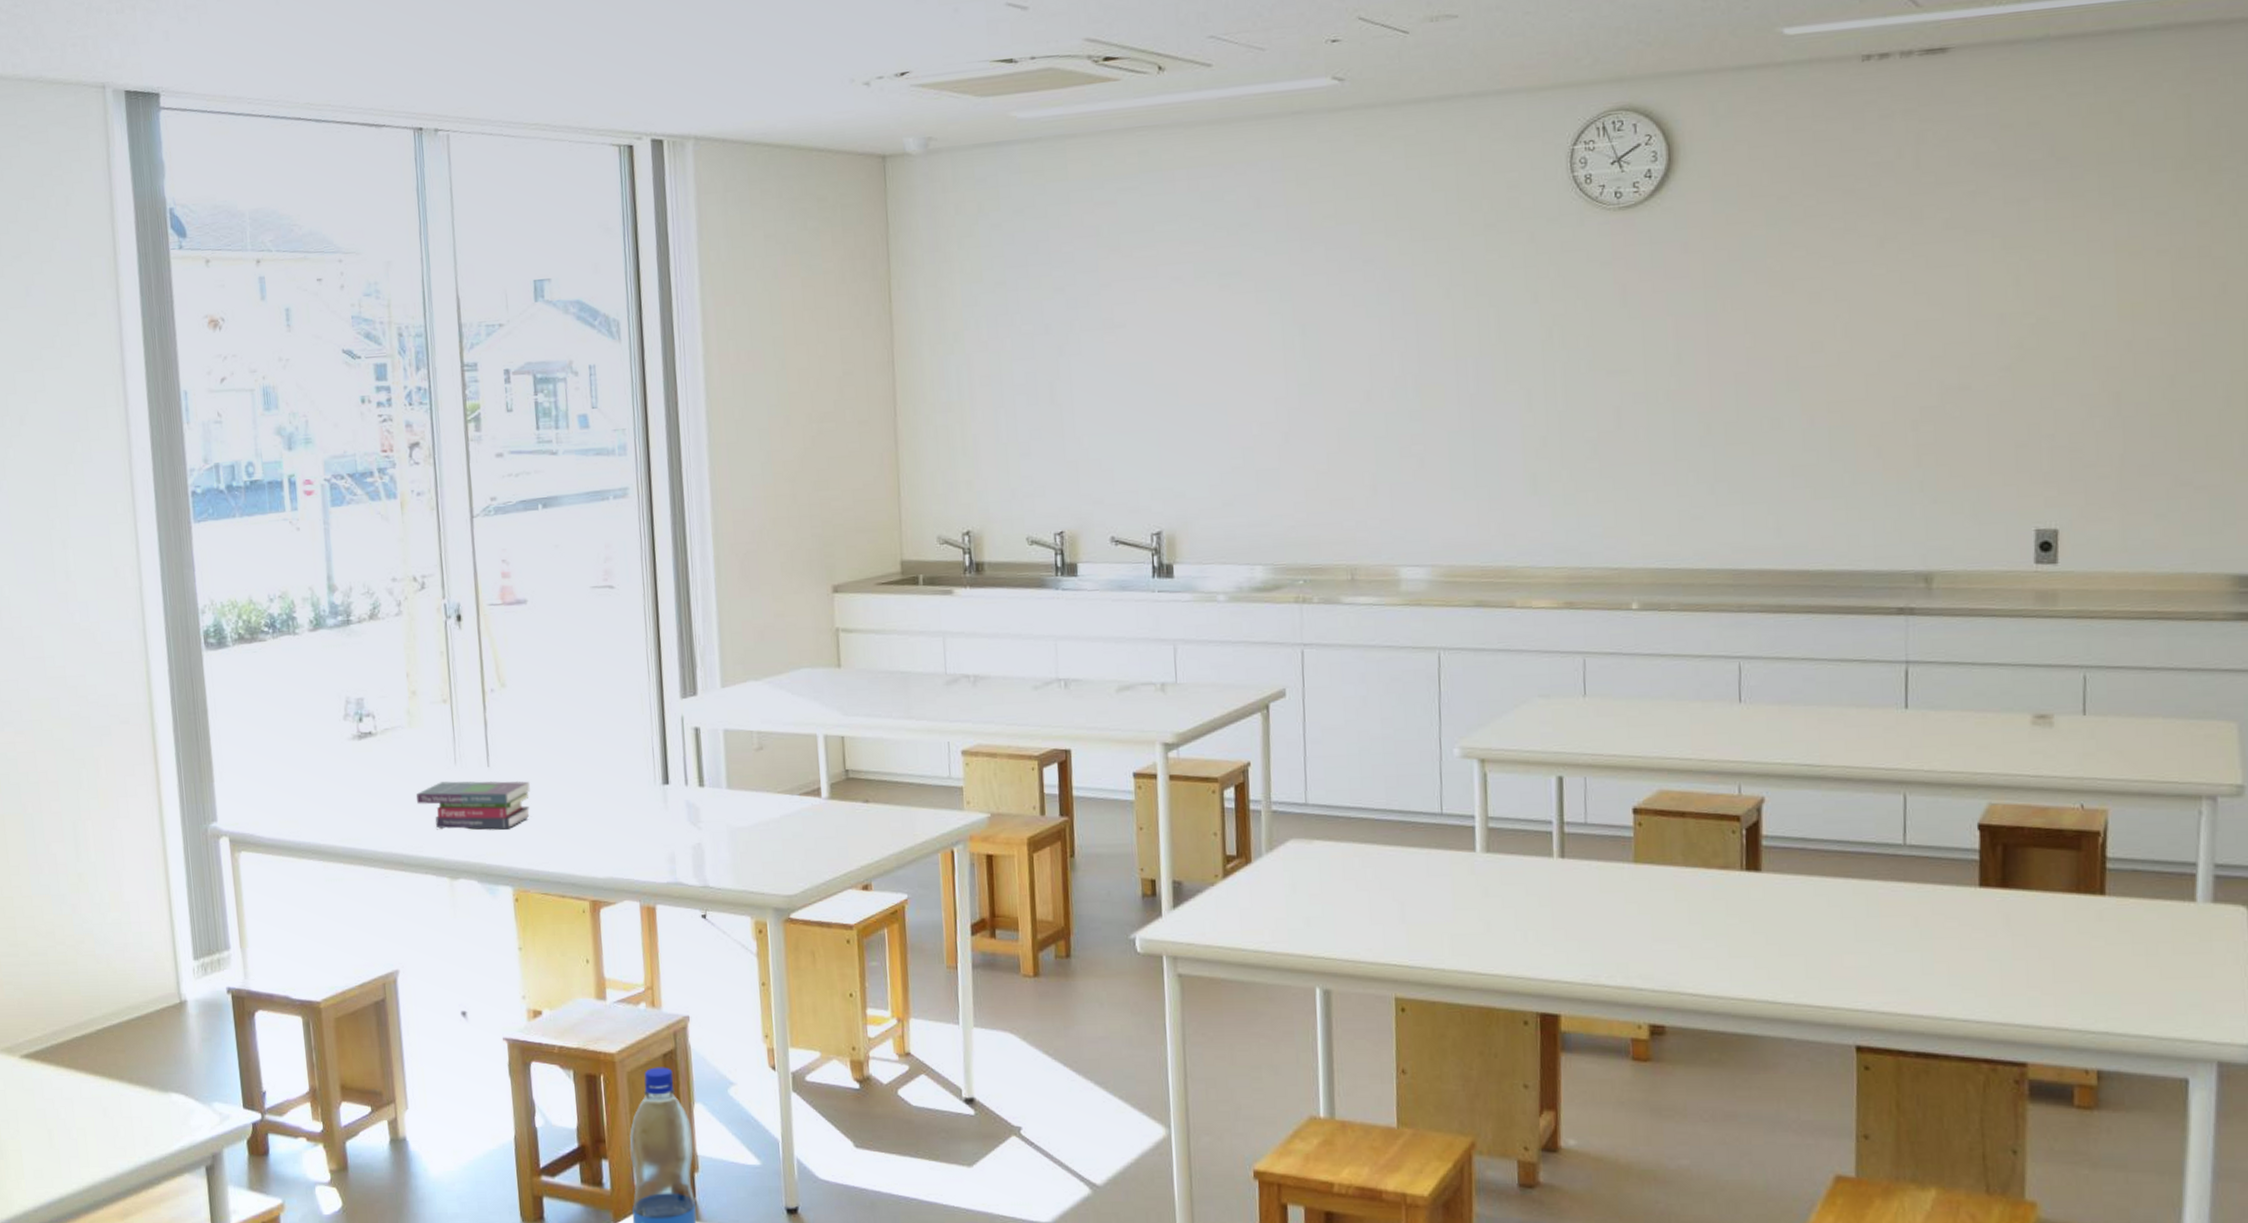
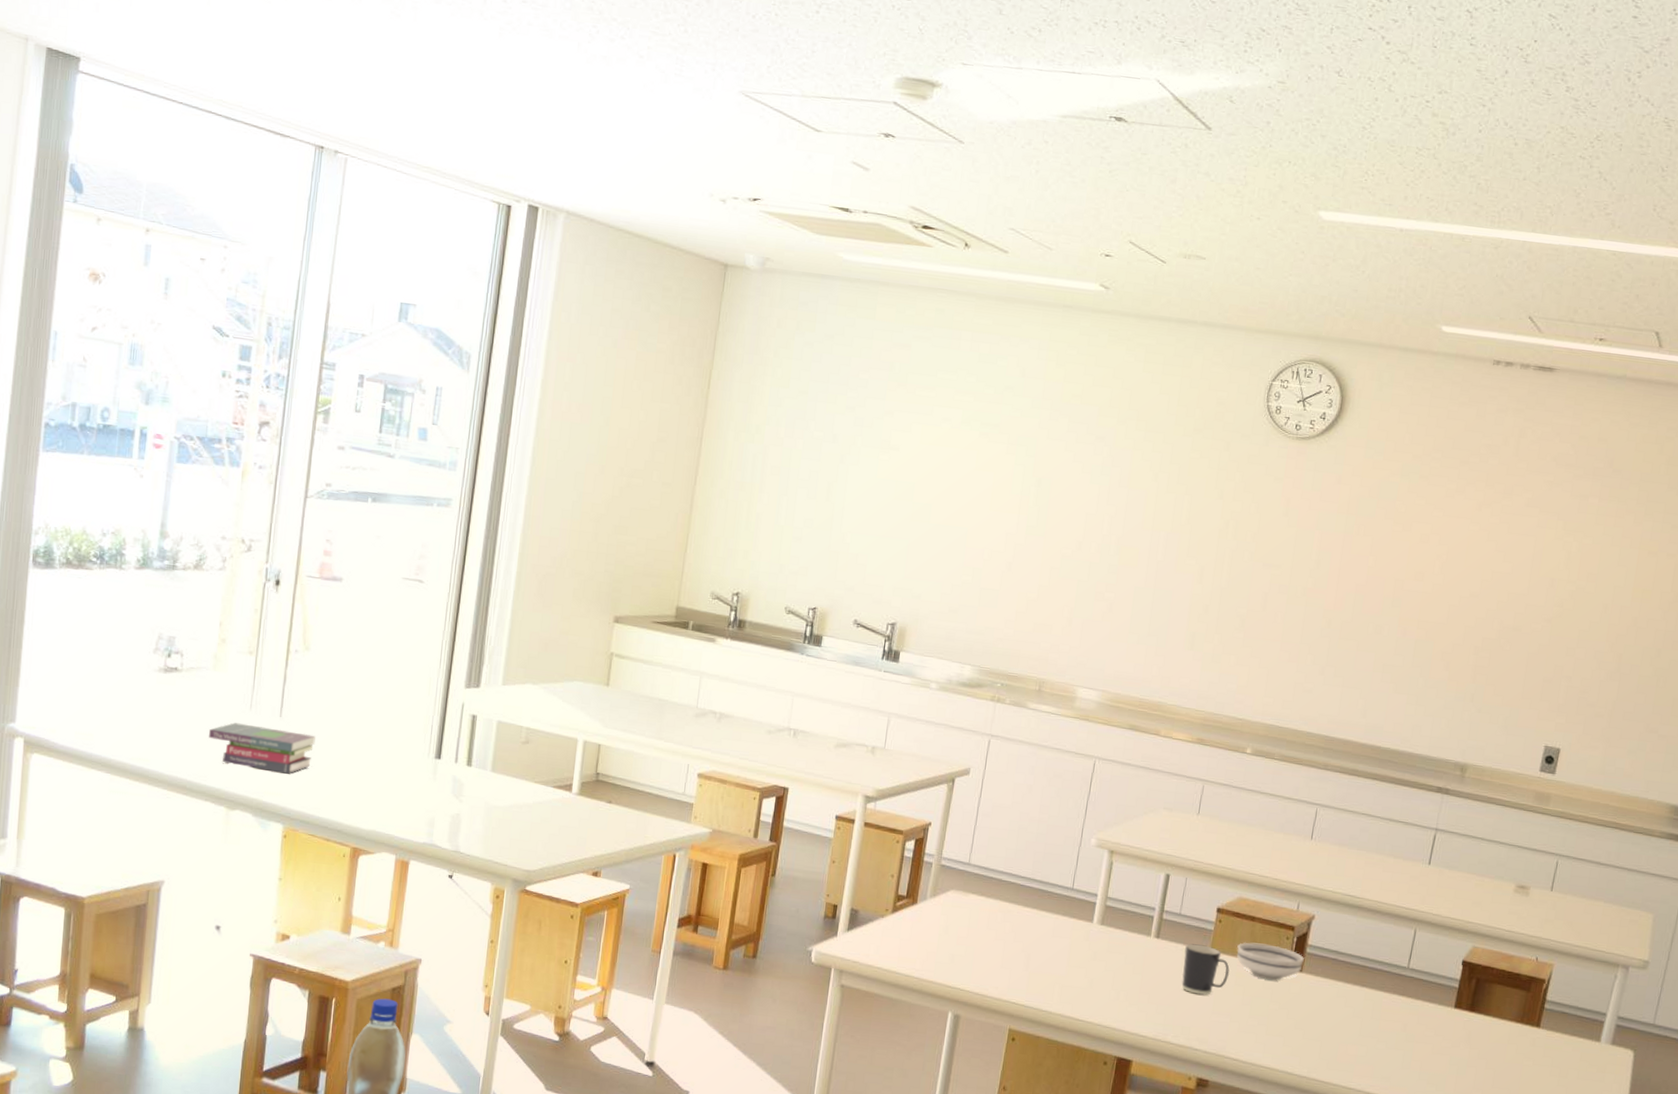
mug: none [1601,857,1665,920] -> present [1181,944,1230,995]
bowl: none [1669,843,1762,888] -> present [1236,942,1305,980]

